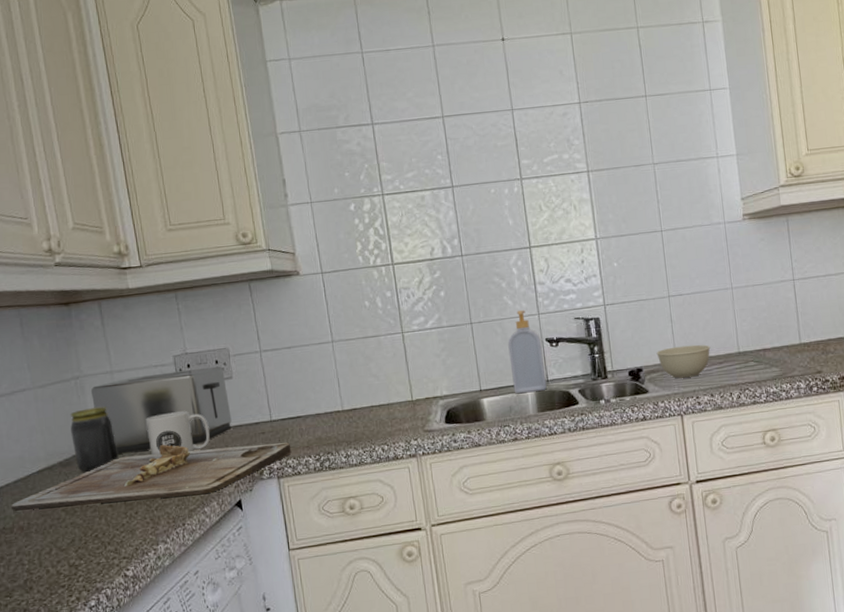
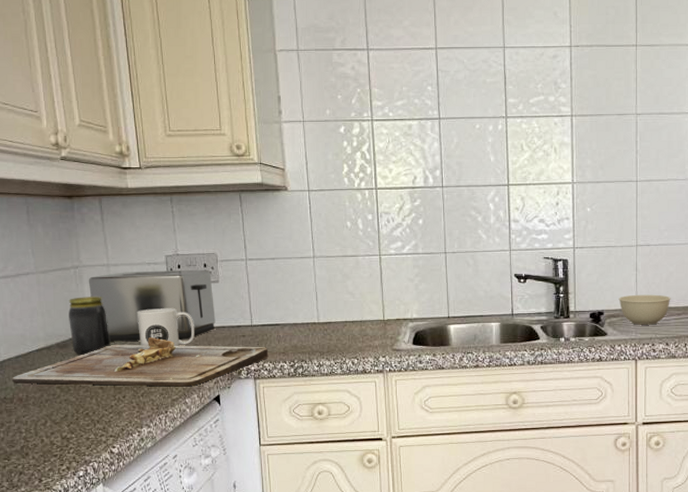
soap bottle: present [508,309,548,394] -> none [478,244,512,324]

